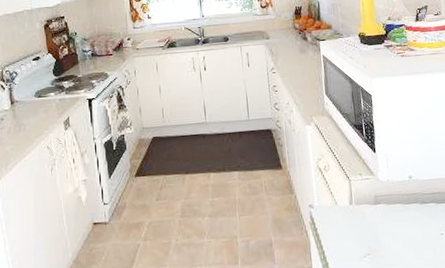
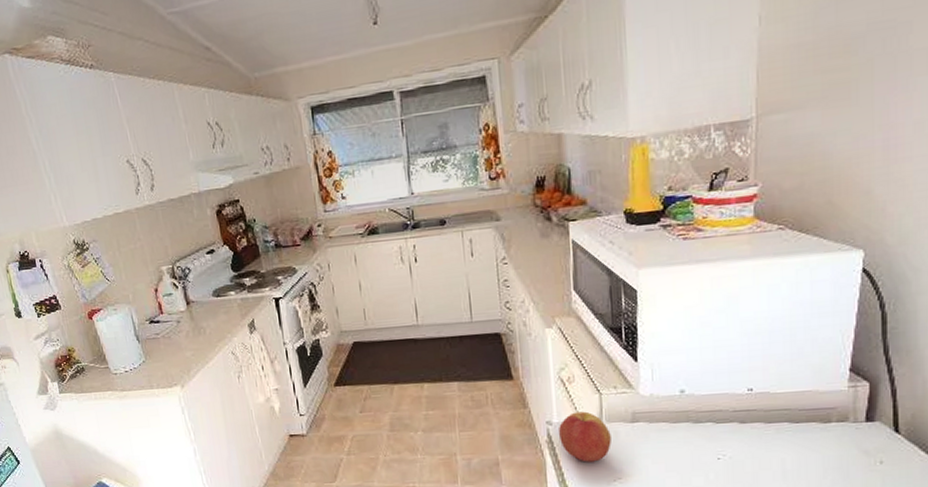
apple: none [319,195,361,241] -> present [559,411,611,462]

